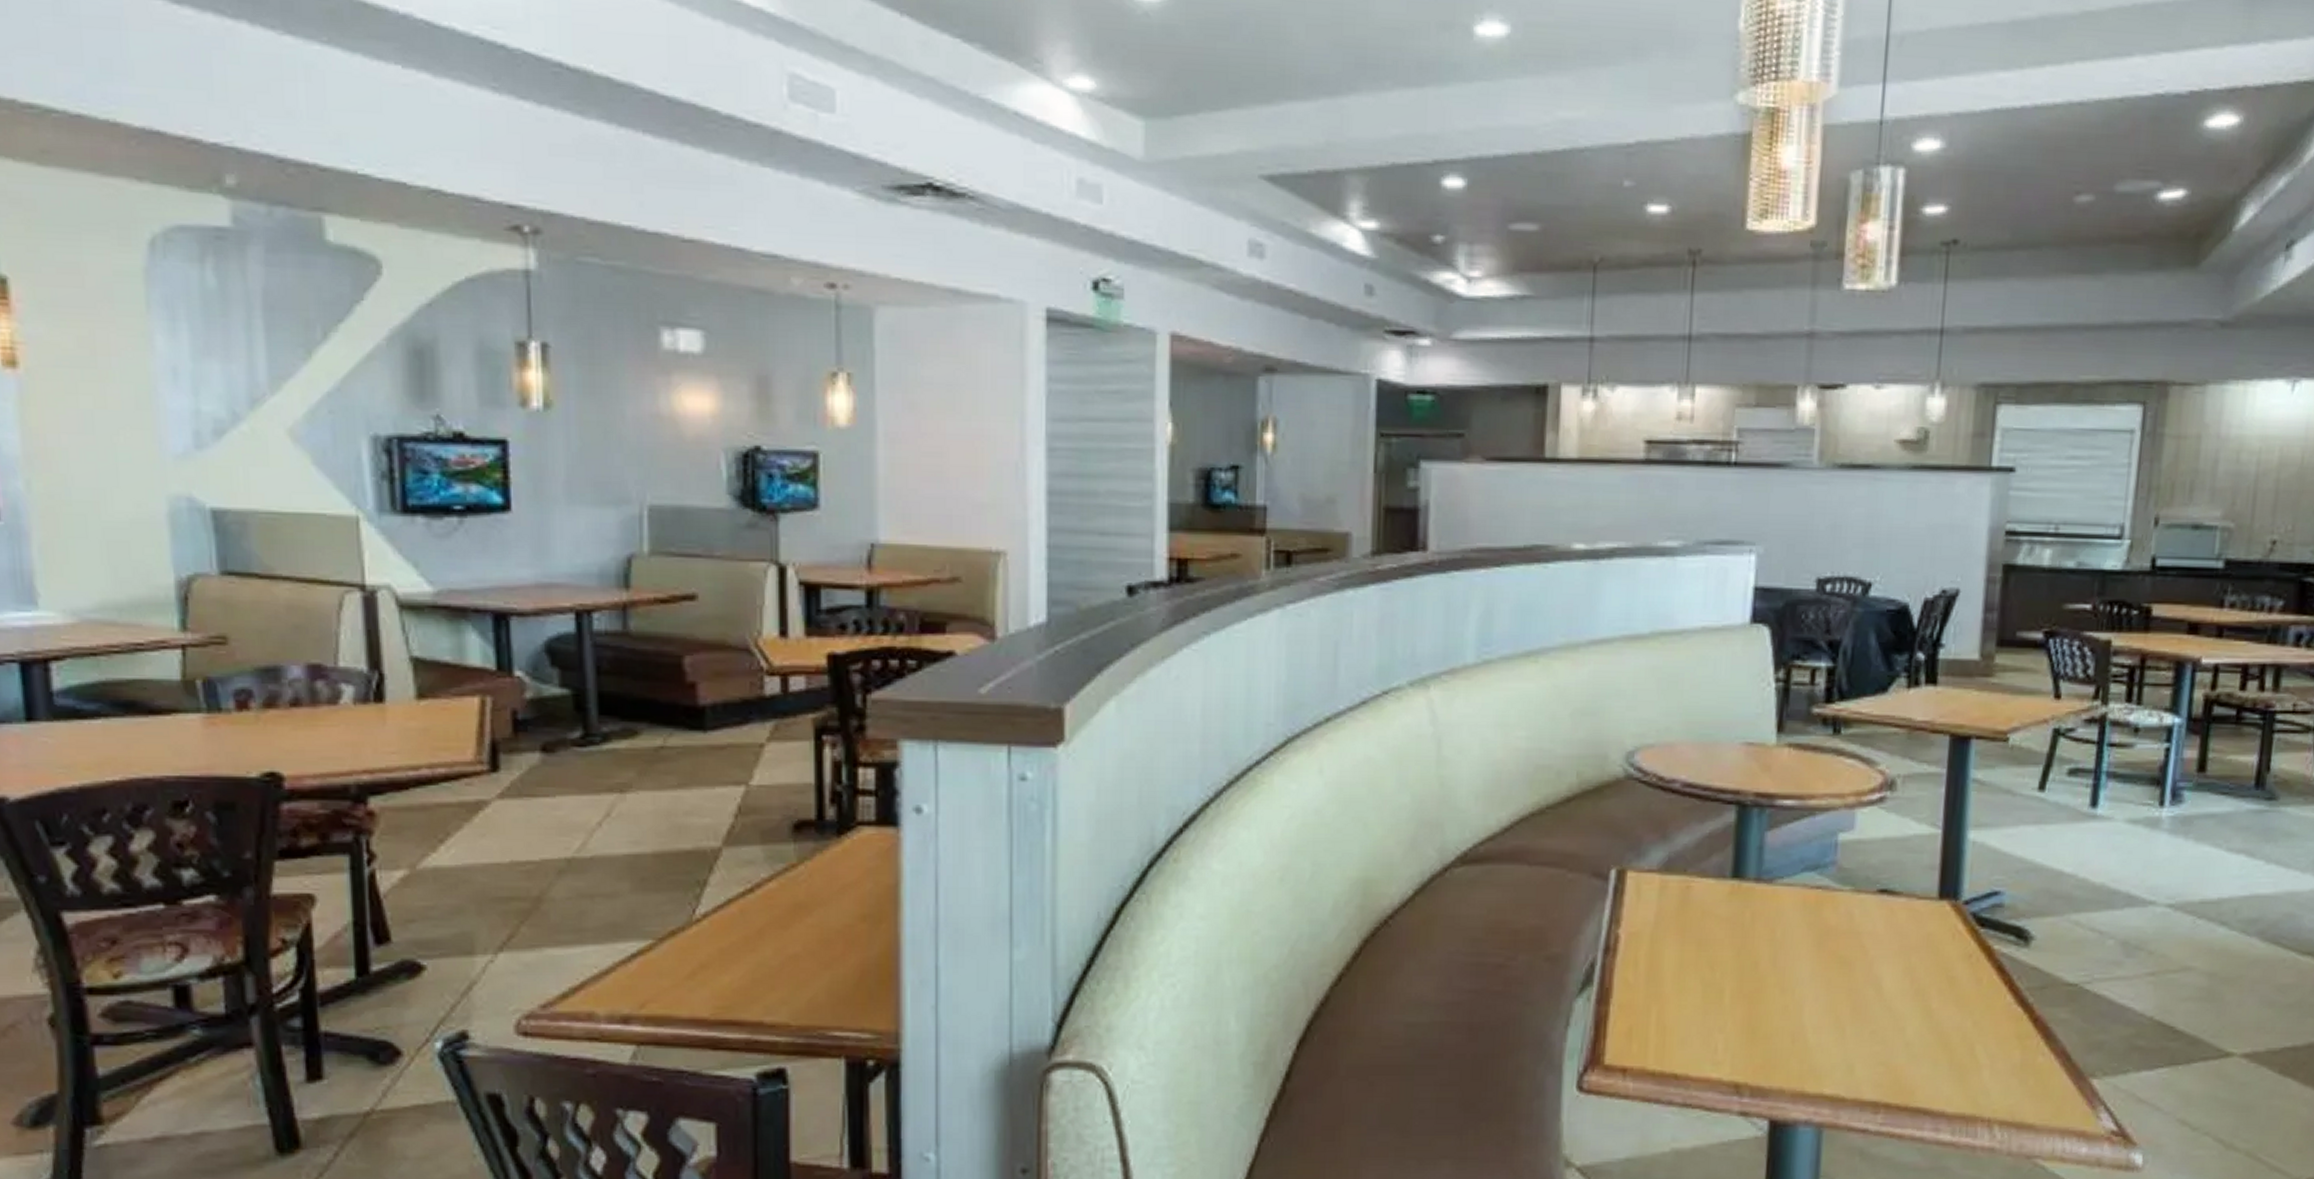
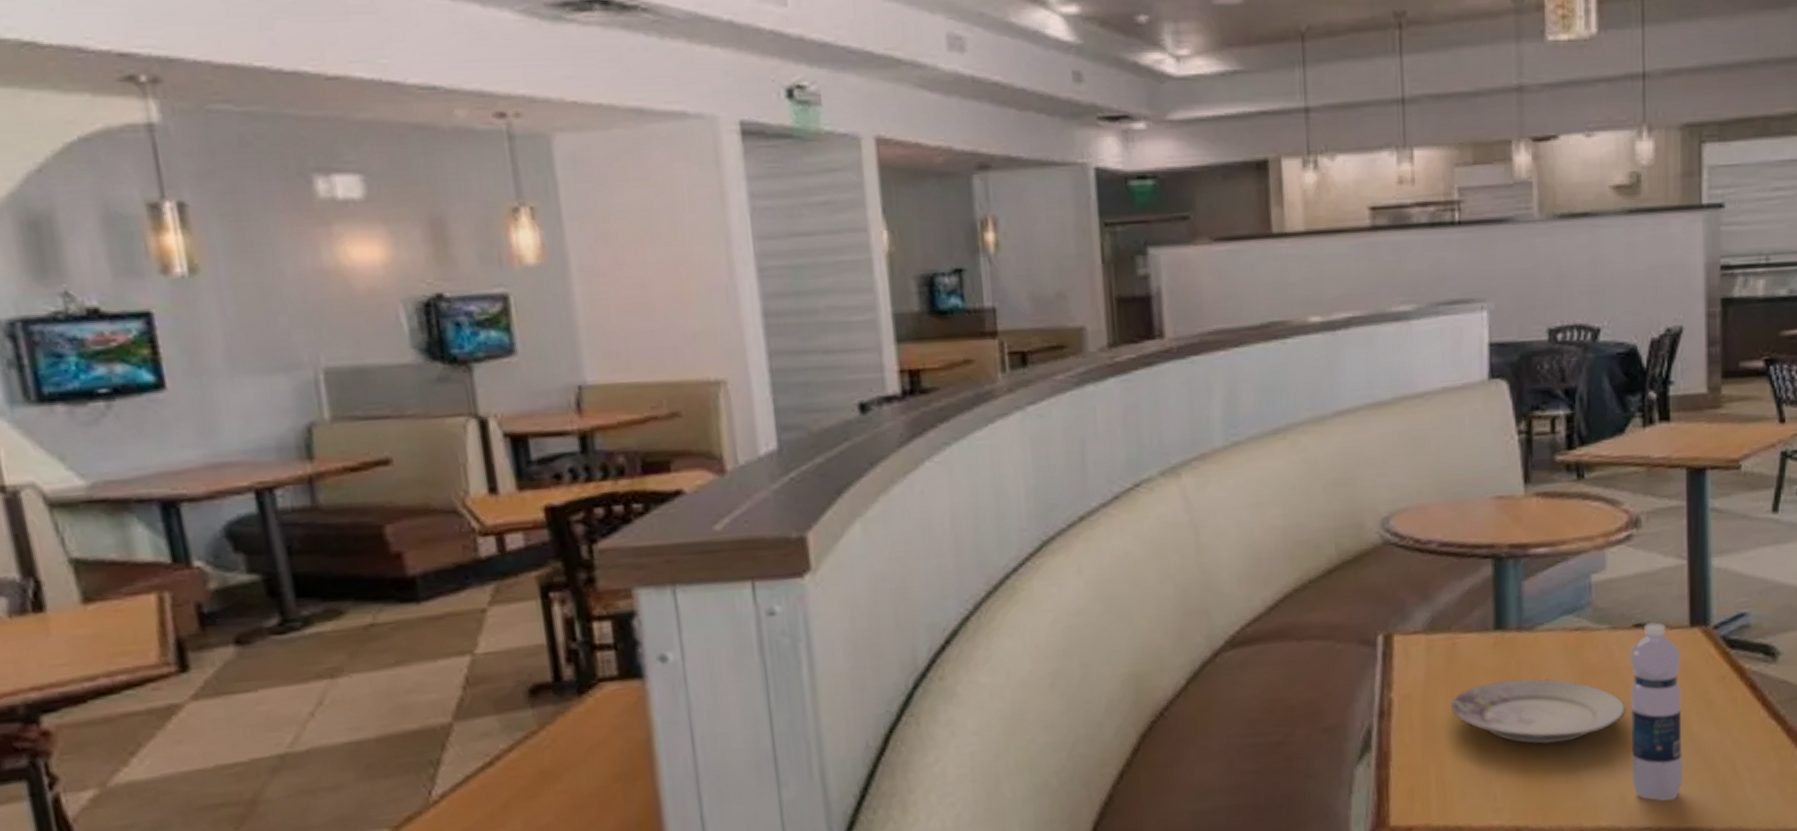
plate: none [1678,930,1863,1002] -> present [1450,679,1627,745]
water bottle: none [1861,890,1927,1077] -> present [1630,623,1684,801]

